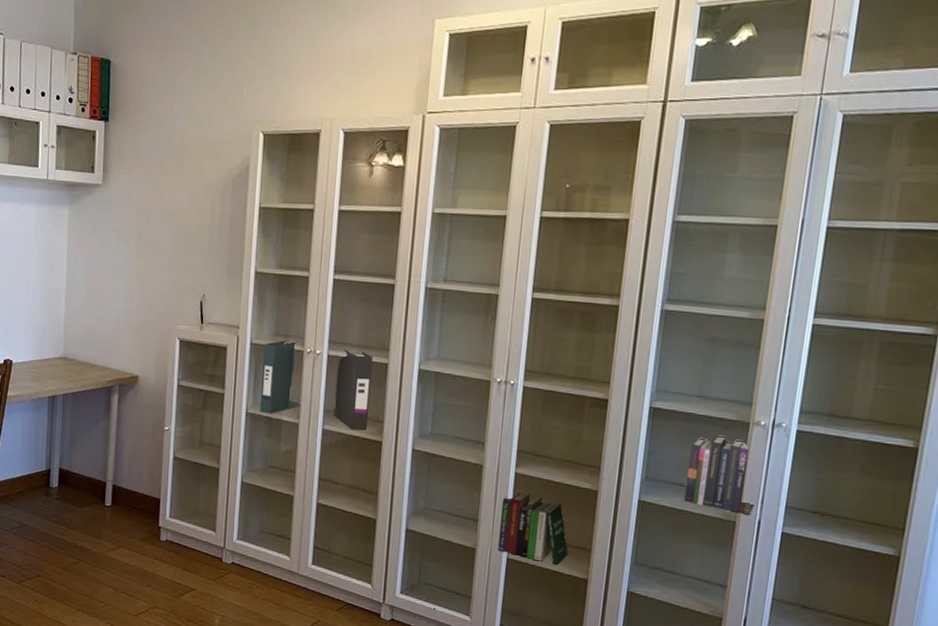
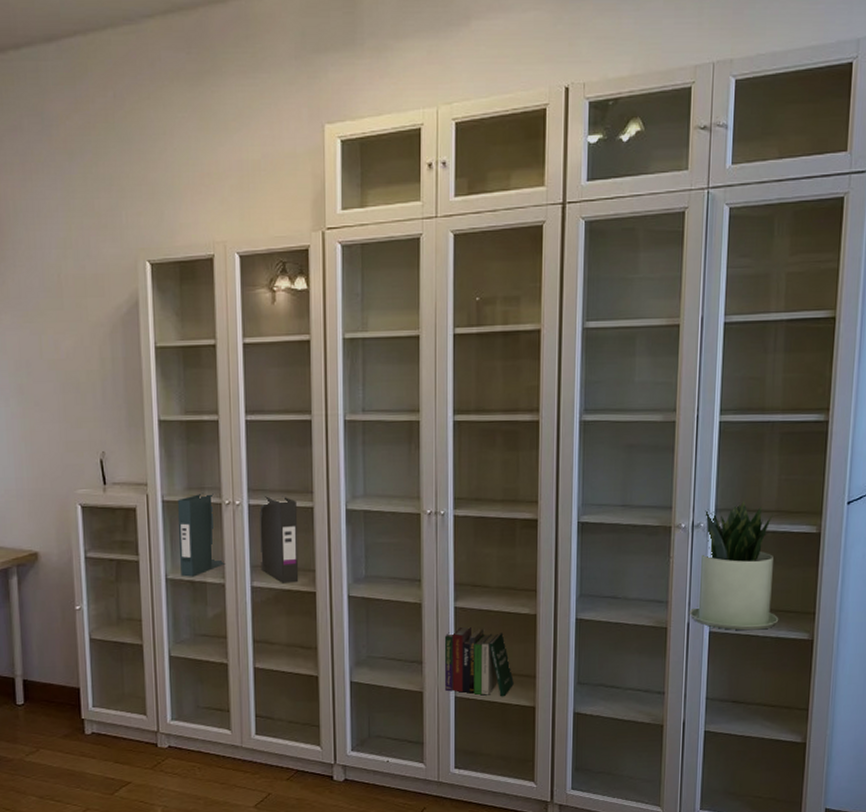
books: present [684,433,756,515] -> none [618,541,684,619]
planter: none [761,406,865,539] -> present [689,501,779,631]

